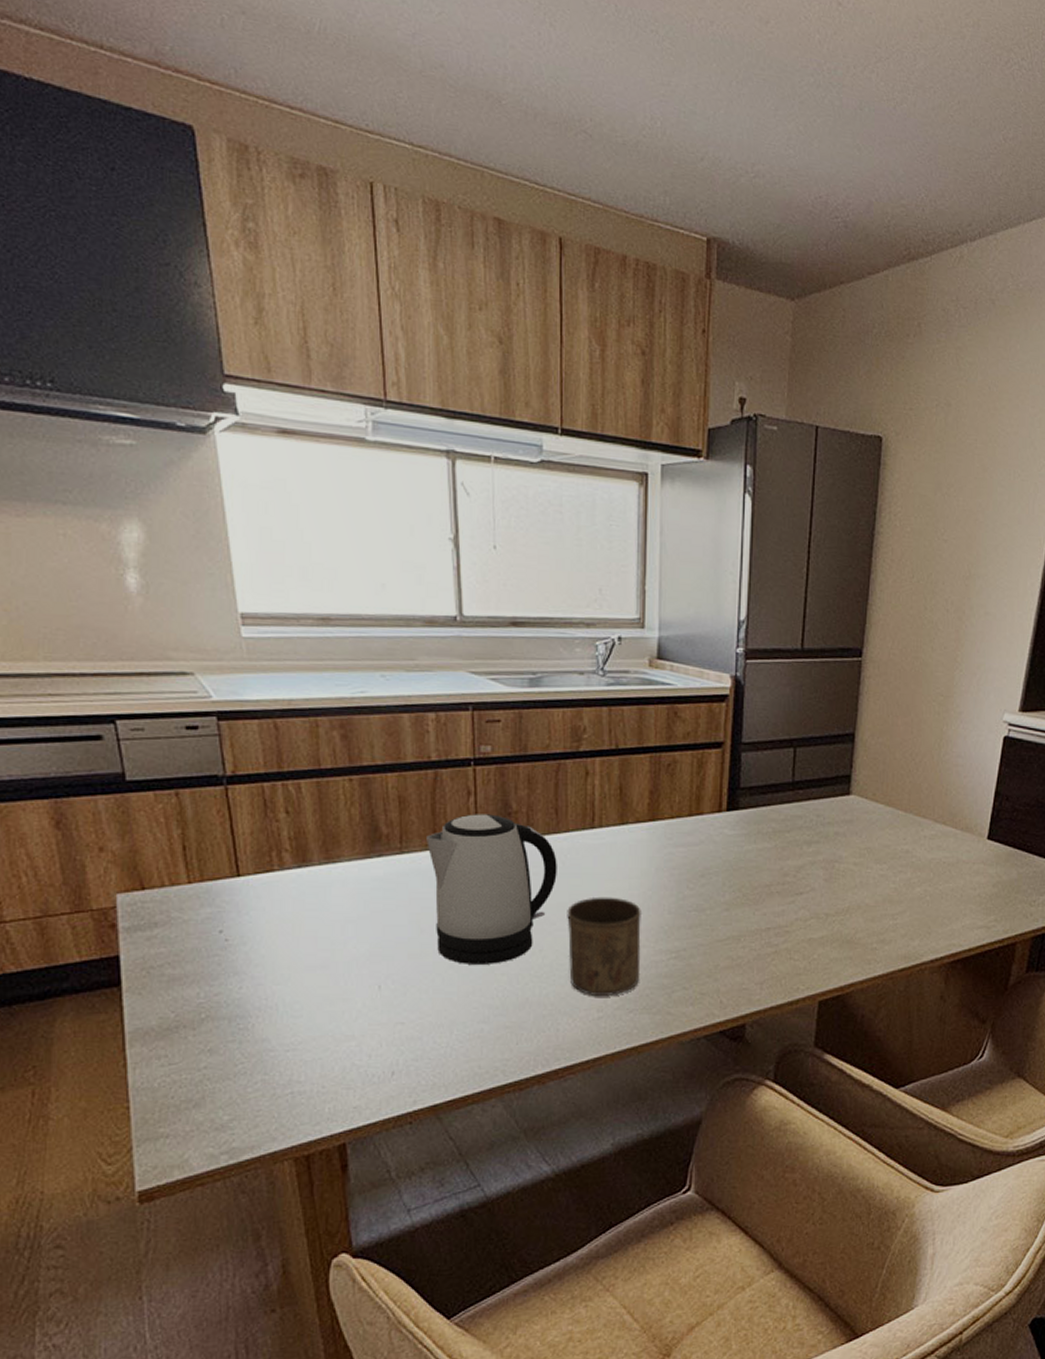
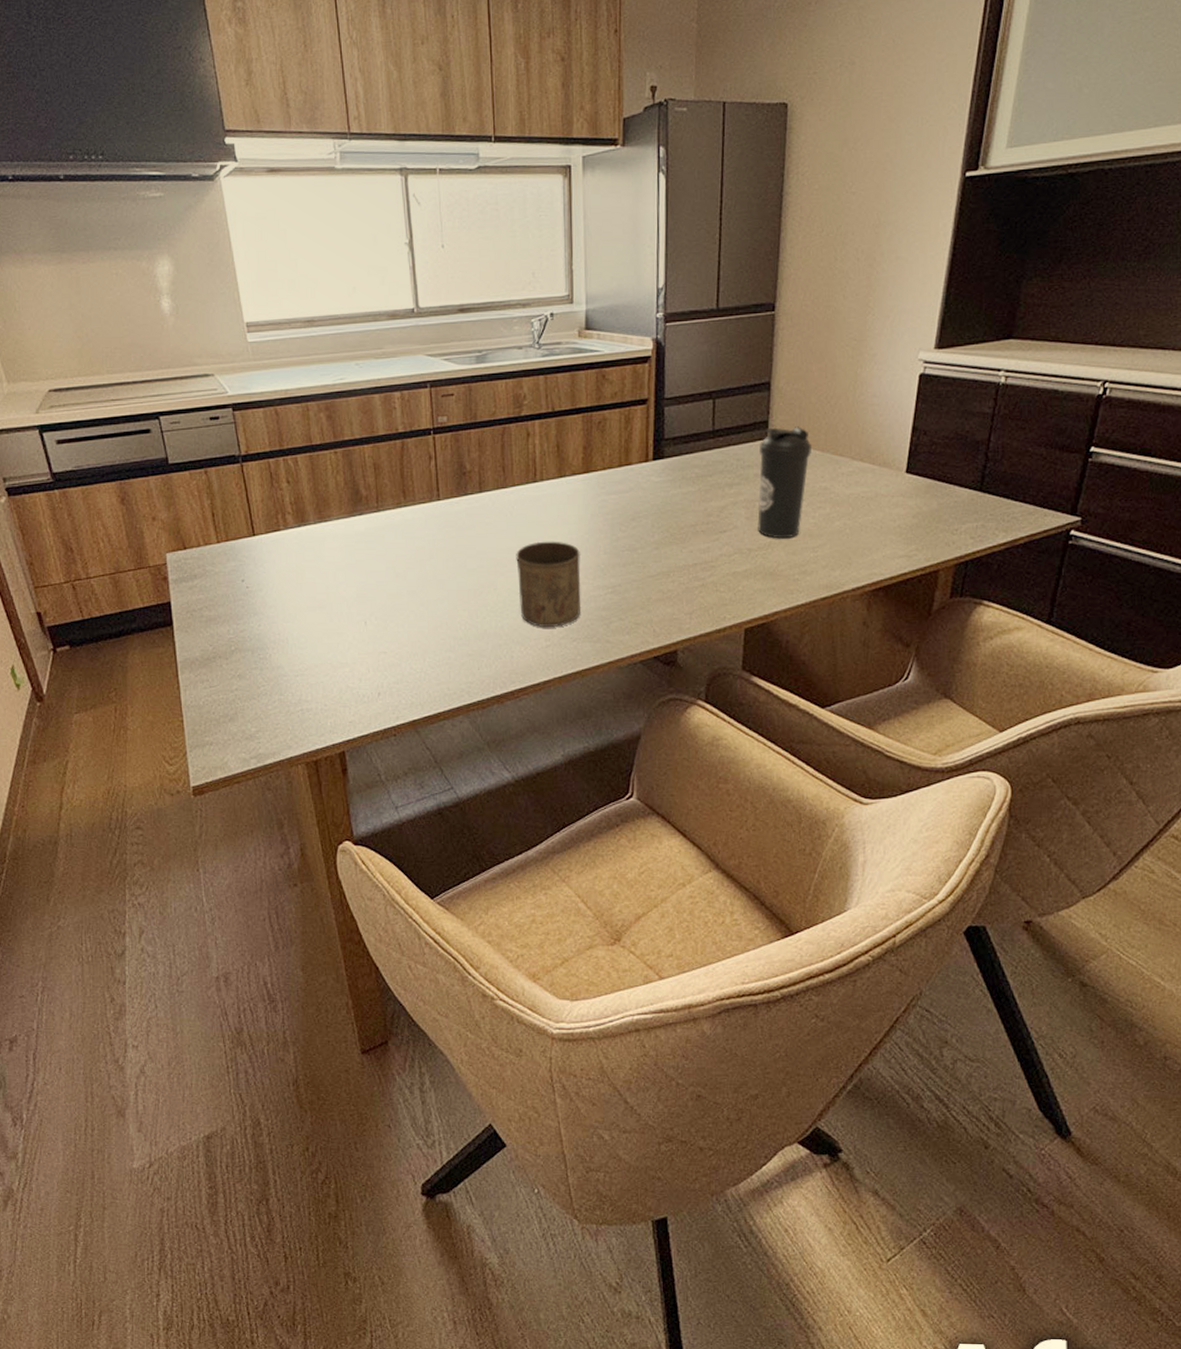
kettle: present [426,814,557,964] -> none [398,474,506,602]
water bottle: none [836,783,896,904] -> present [757,426,813,539]

